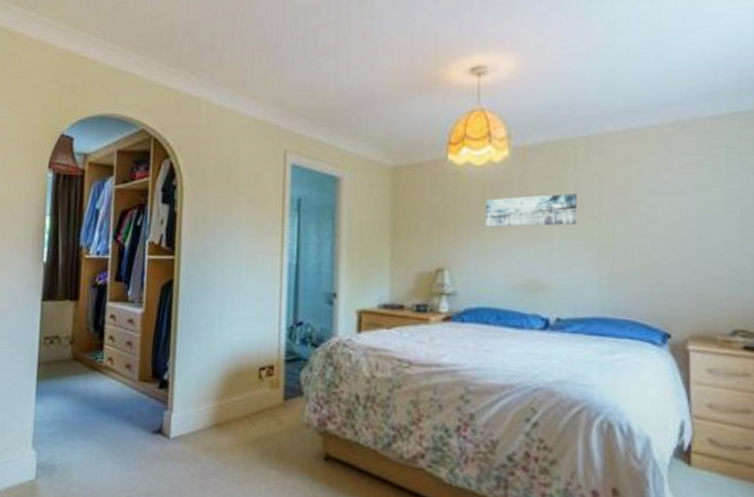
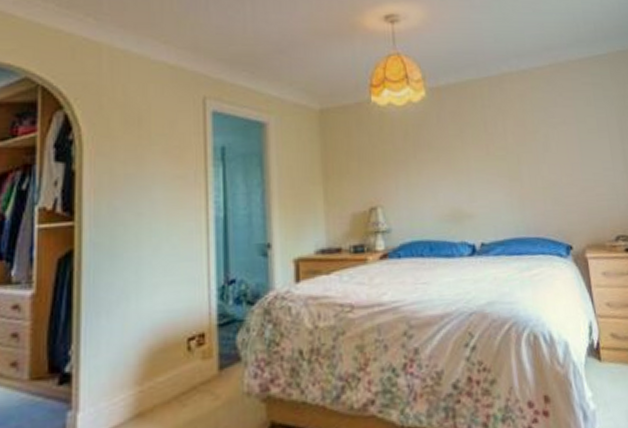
wall art: present [485,193,578,228] -> none [409,127,488,164]

